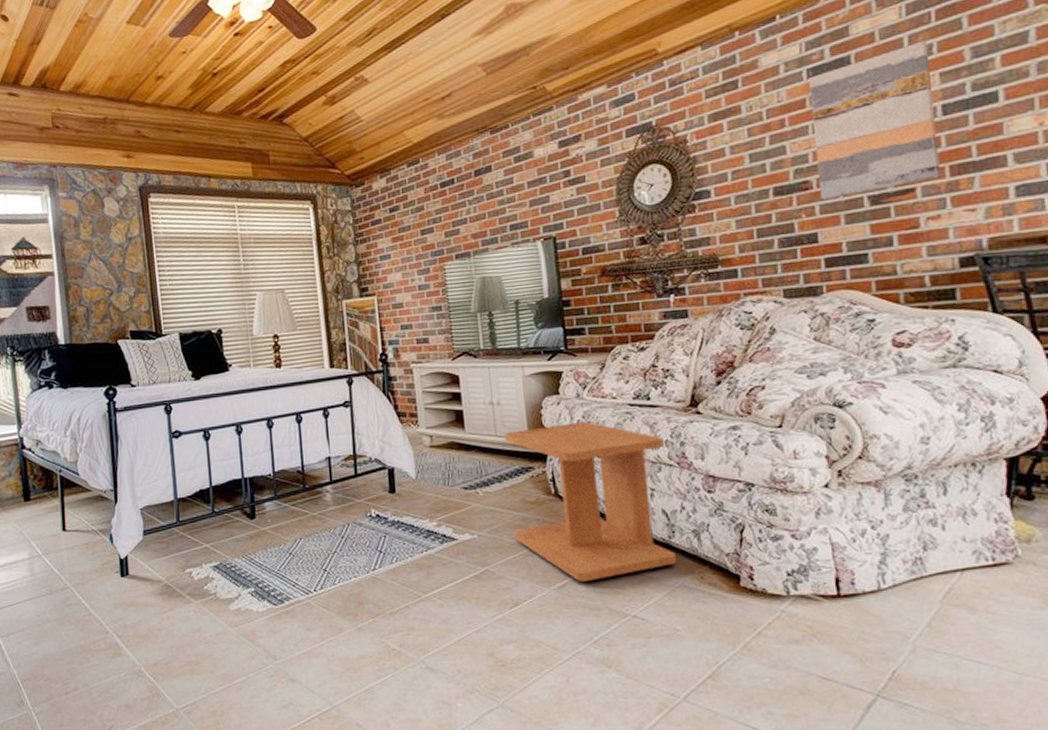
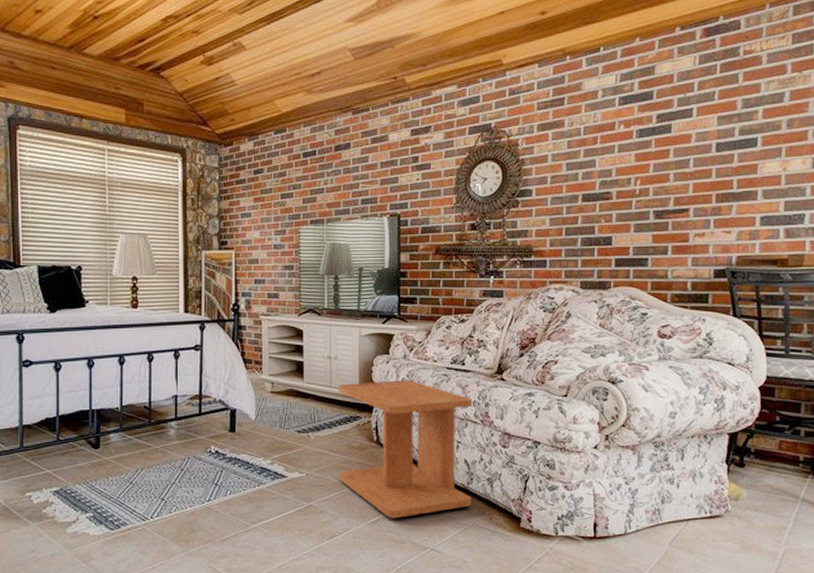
wall art: present [808,40,941,200] -> none [617,88,712,209]

